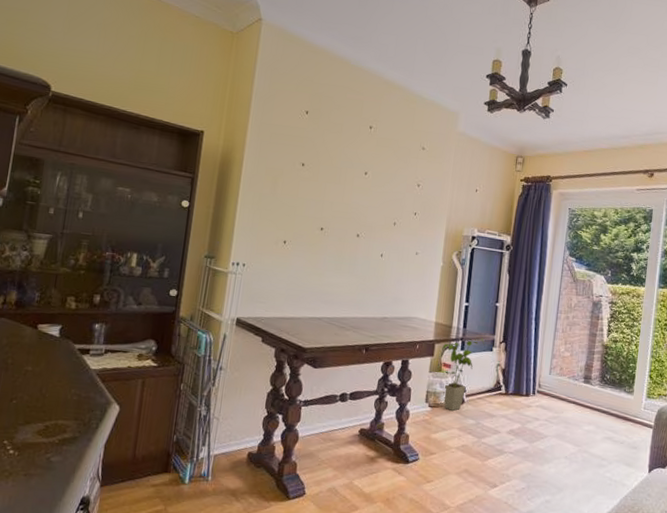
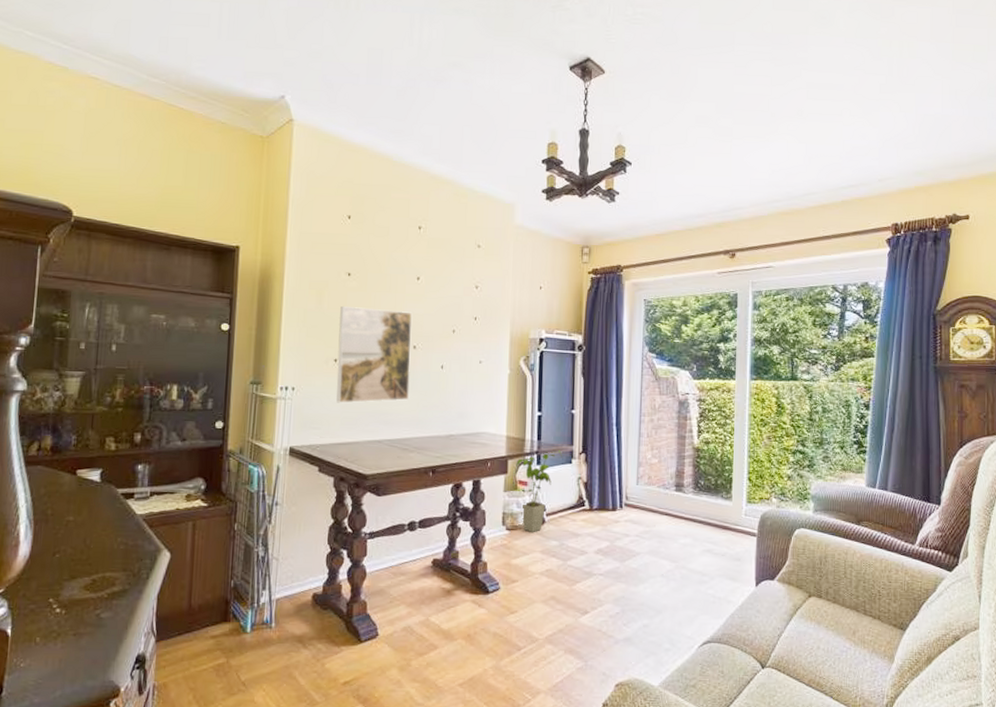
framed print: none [283,192,358,283] -> present [336,305,412,403]

